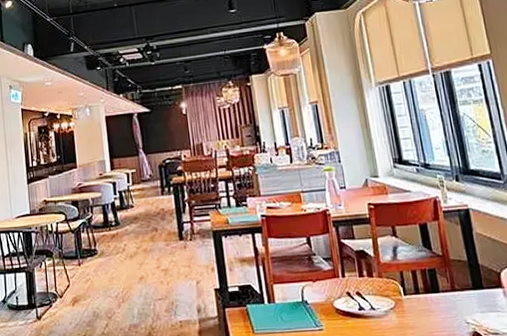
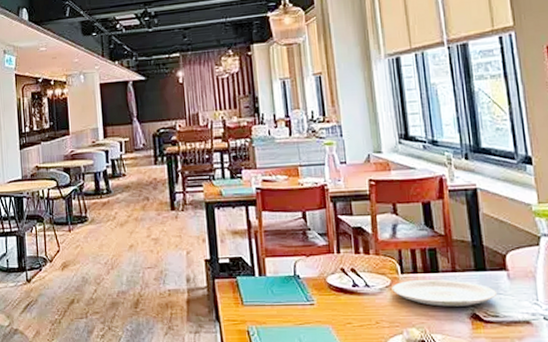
plate: none [396,299,496,327] -> present [391,279,498,307]

